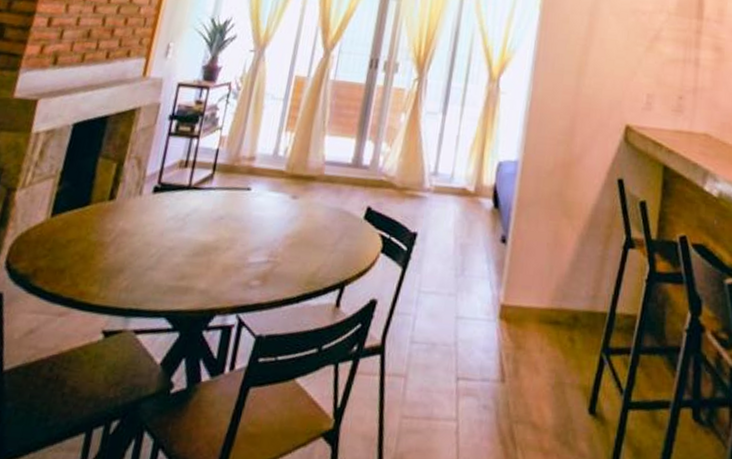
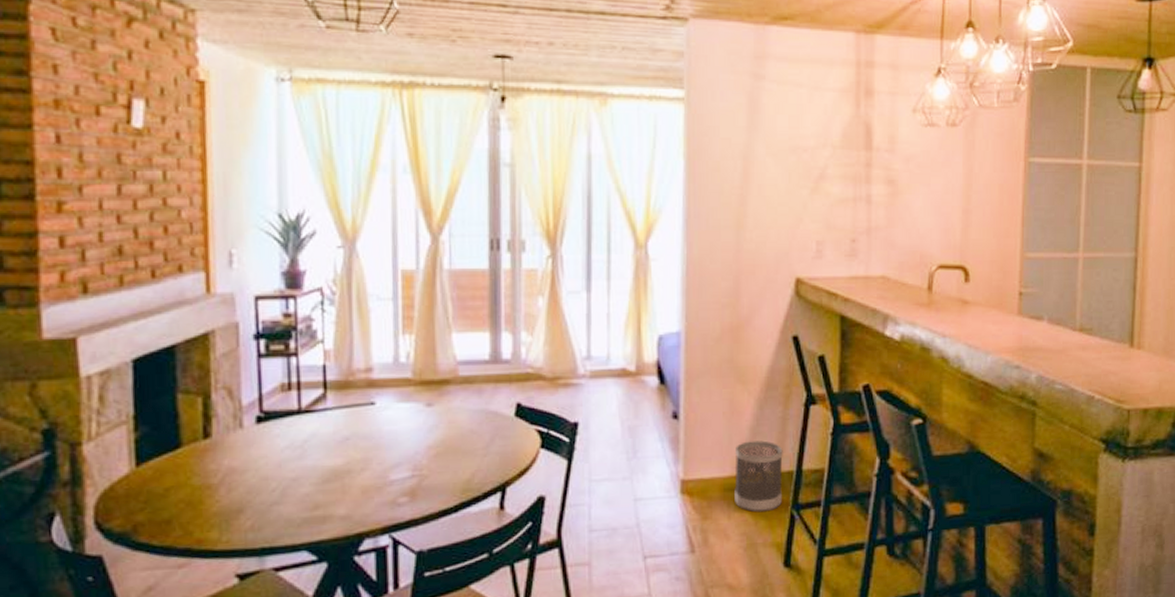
wastebasket: none [548,275,599,351] -> present [735,440,783,513]

